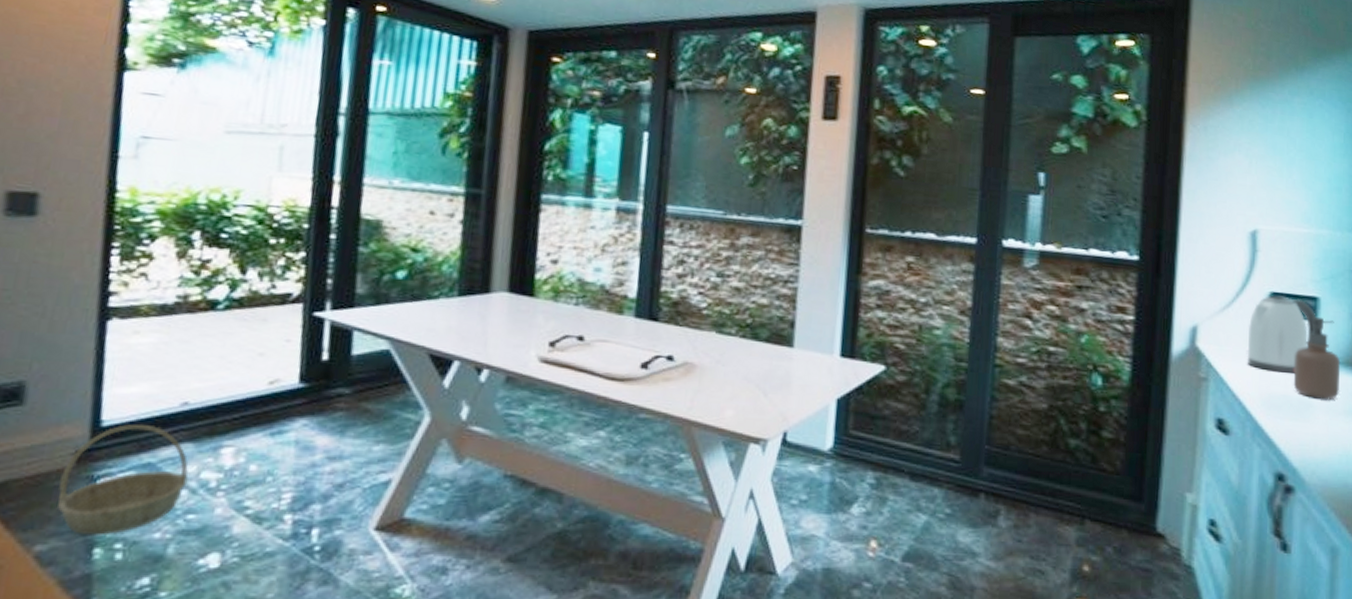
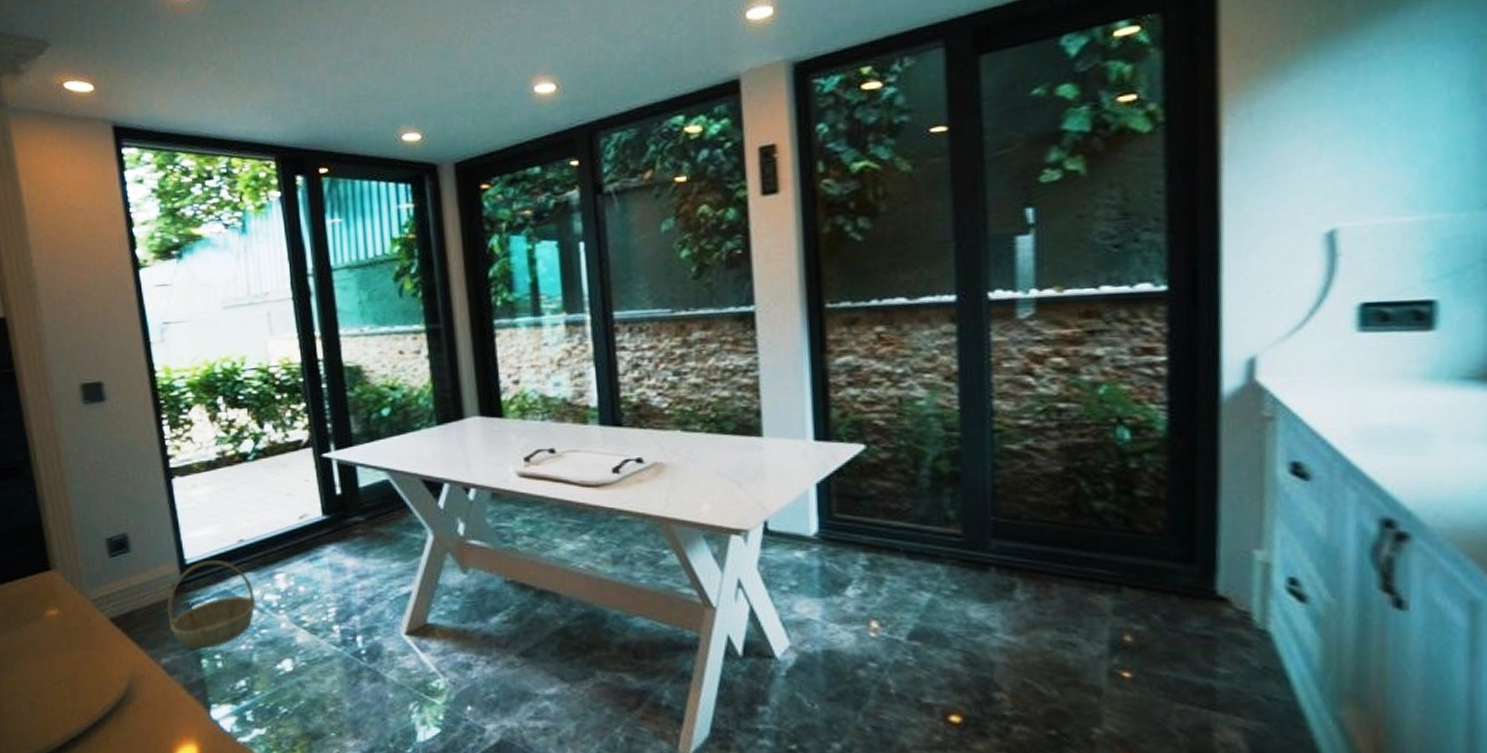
kettle: present [1247,295,1316,374] -> none [1329,305,1433,401]
soap dispenser: present [1293,316,1341,401] -> none [1401,324,1475,426]

